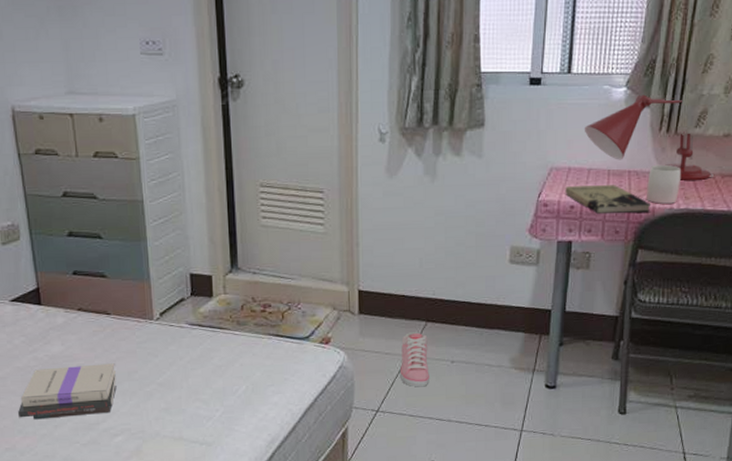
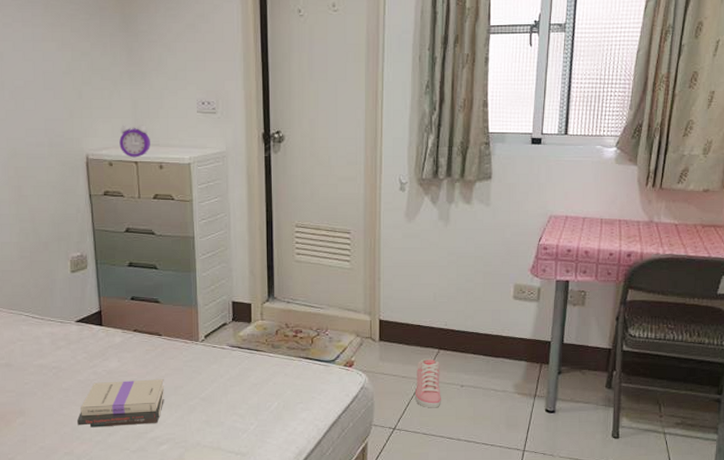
alarm clock: none [50,70,87,109] -> present [119,125,150,158]
book: present [565,185,651,215] -> none [563,232,640,258]
desk lamp: present [584,94,714,180] -> none [579,154,695,229]
mug: present [647,164,681,204] -> none [635,215,666,250]

